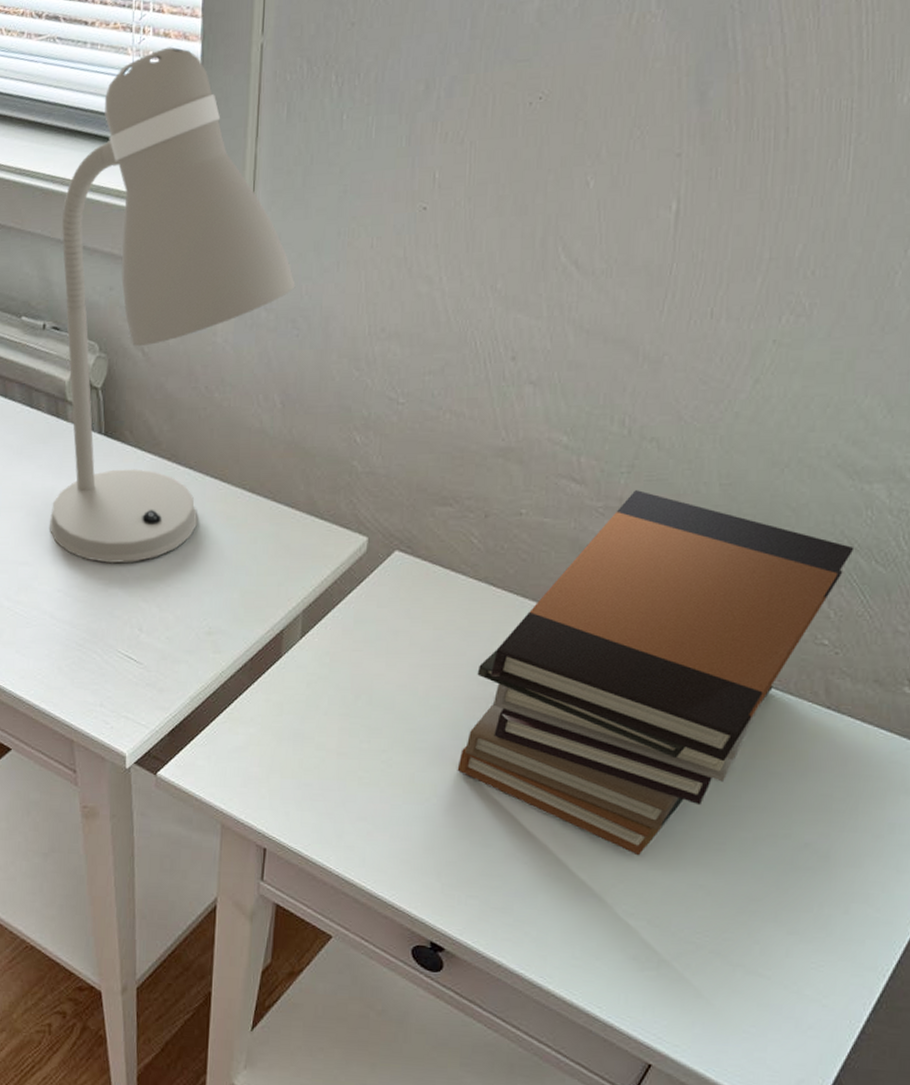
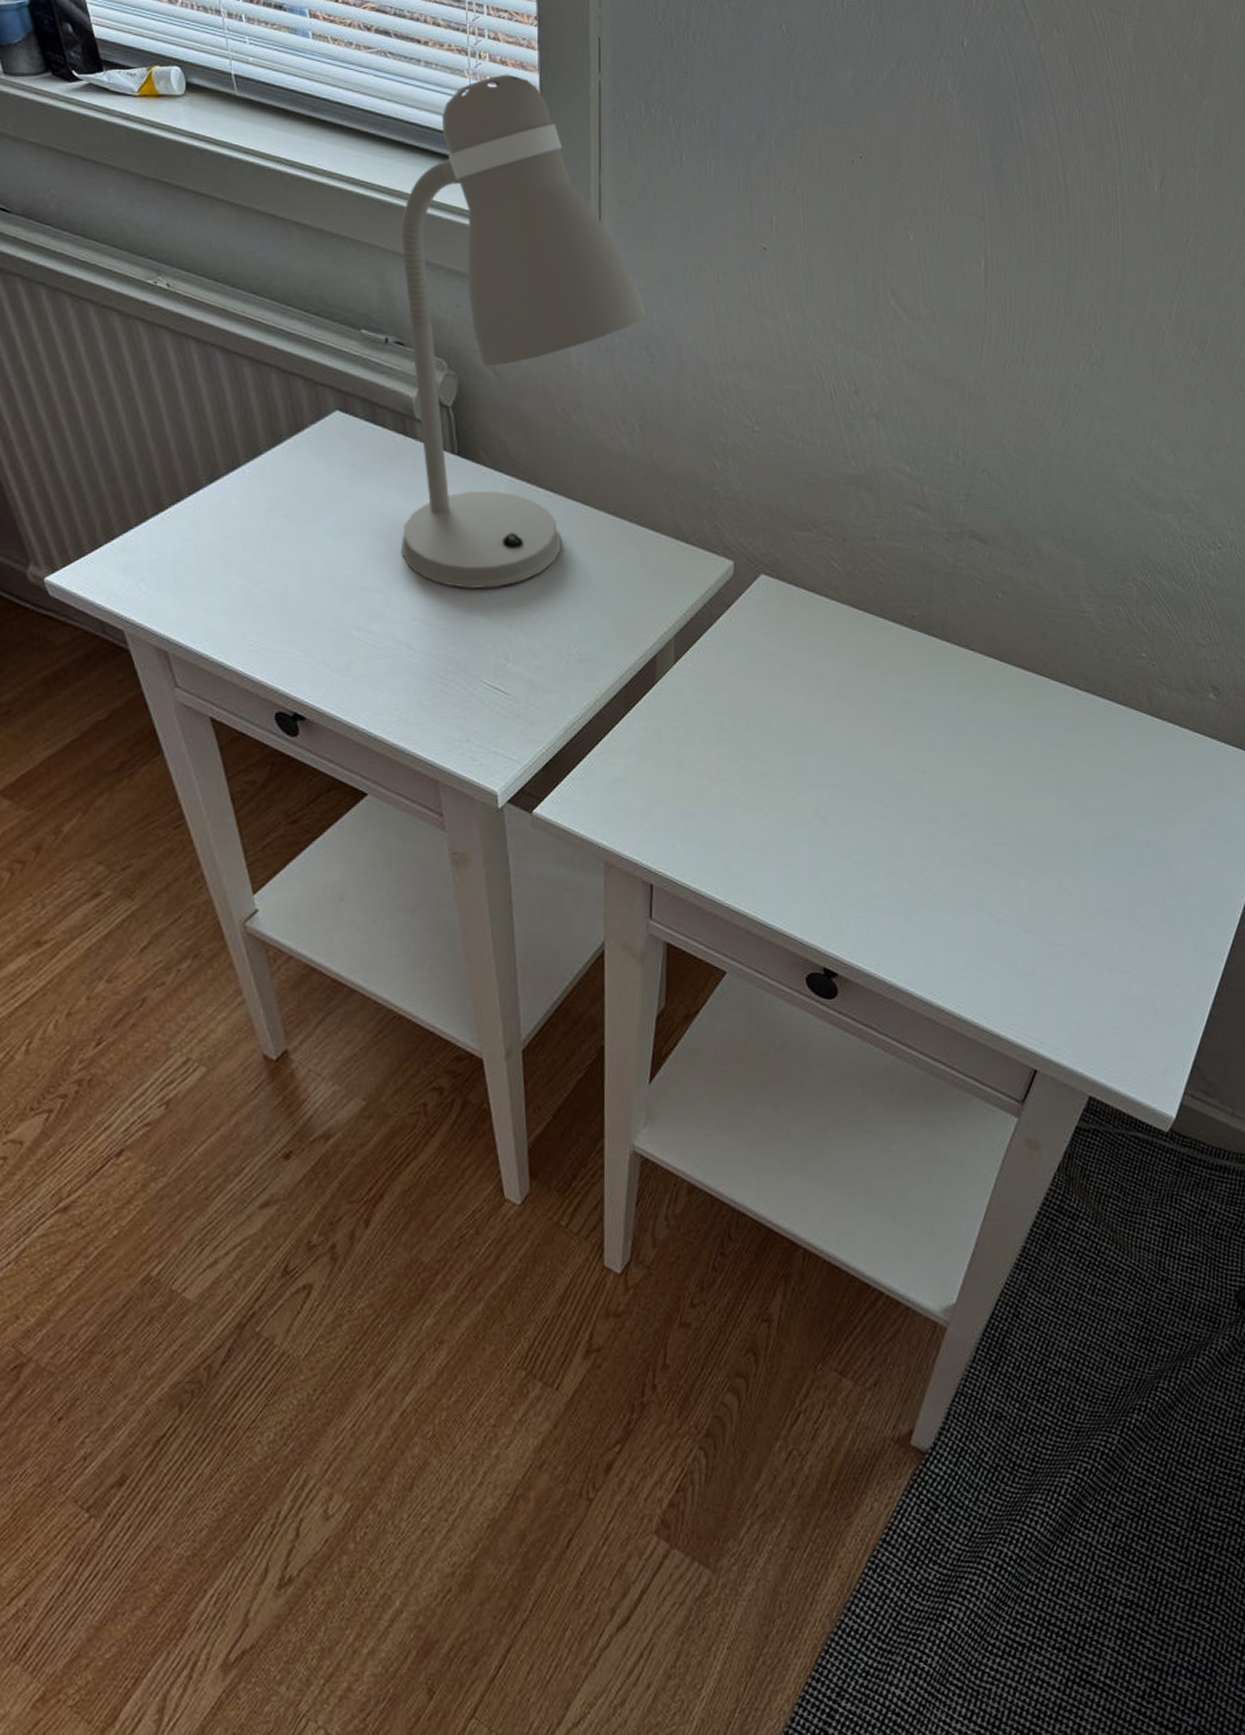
book stack: present [457,490,855,856] -> none [835,517,1158,864]

